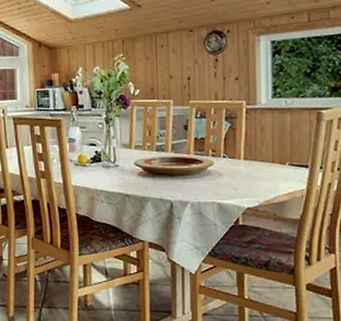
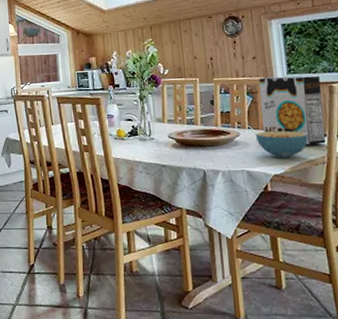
cereal bowl: none [230,160,289,190] -> present [255,131,309,158]
cereal box: none [239,100,308,176] -> present [258,75,327,145]

